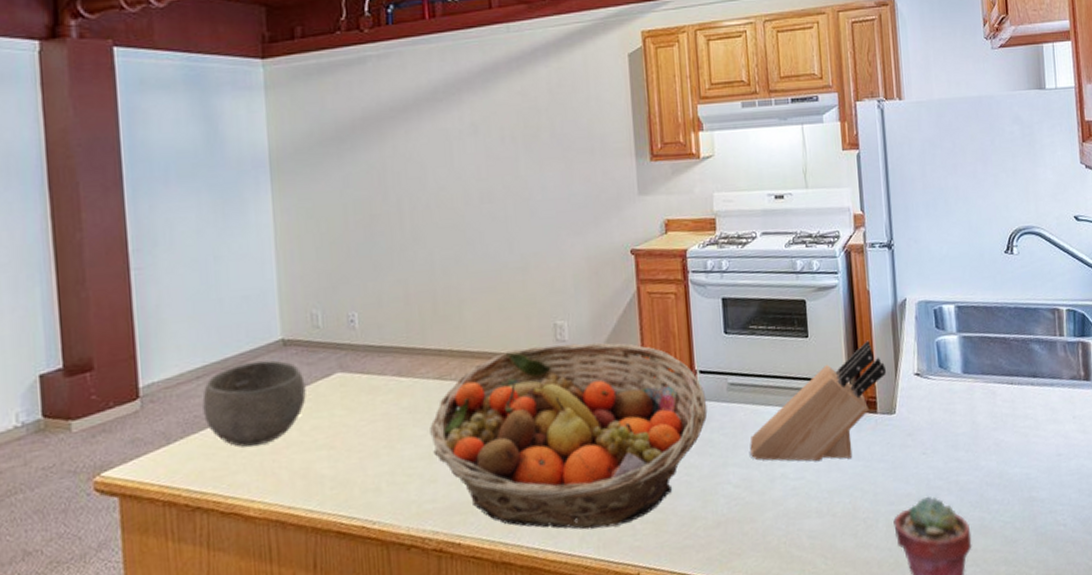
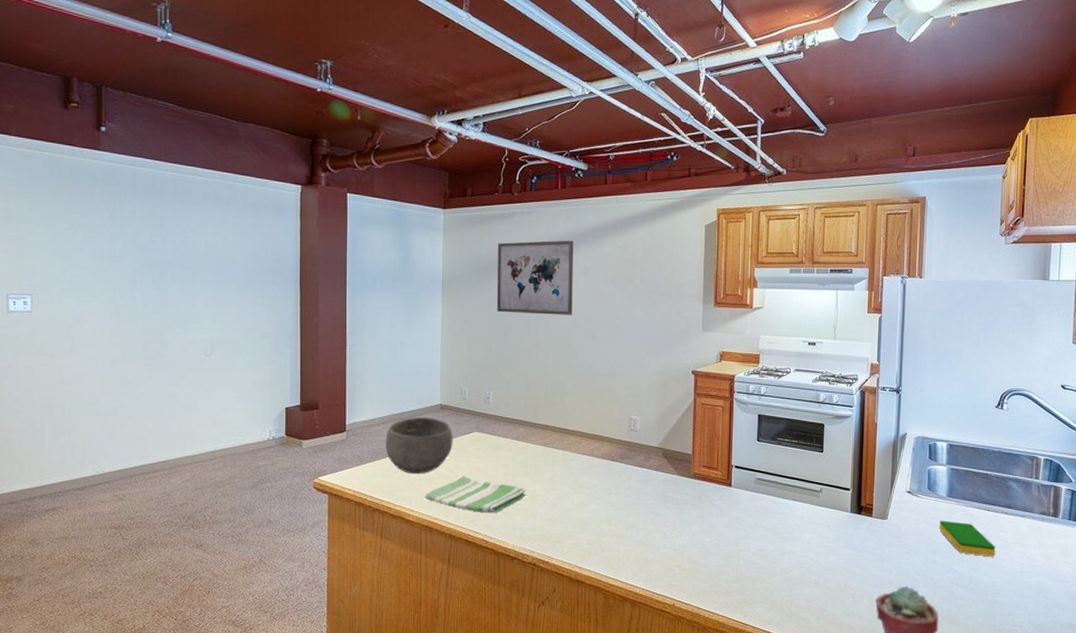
dish towel: none [270,438,420,489] -> present [425,476,526,514]
wall art: none [345,88,461,198] -> present [497,240,574,316]
fruit basket: present [430,342,708,530] -> none [535,432,738,568]
knife block: present [750,340,887,462] -> none [768,461,884,547]
dish sponge: none [957,403,1026,444] -> present [939,520,996,557]

